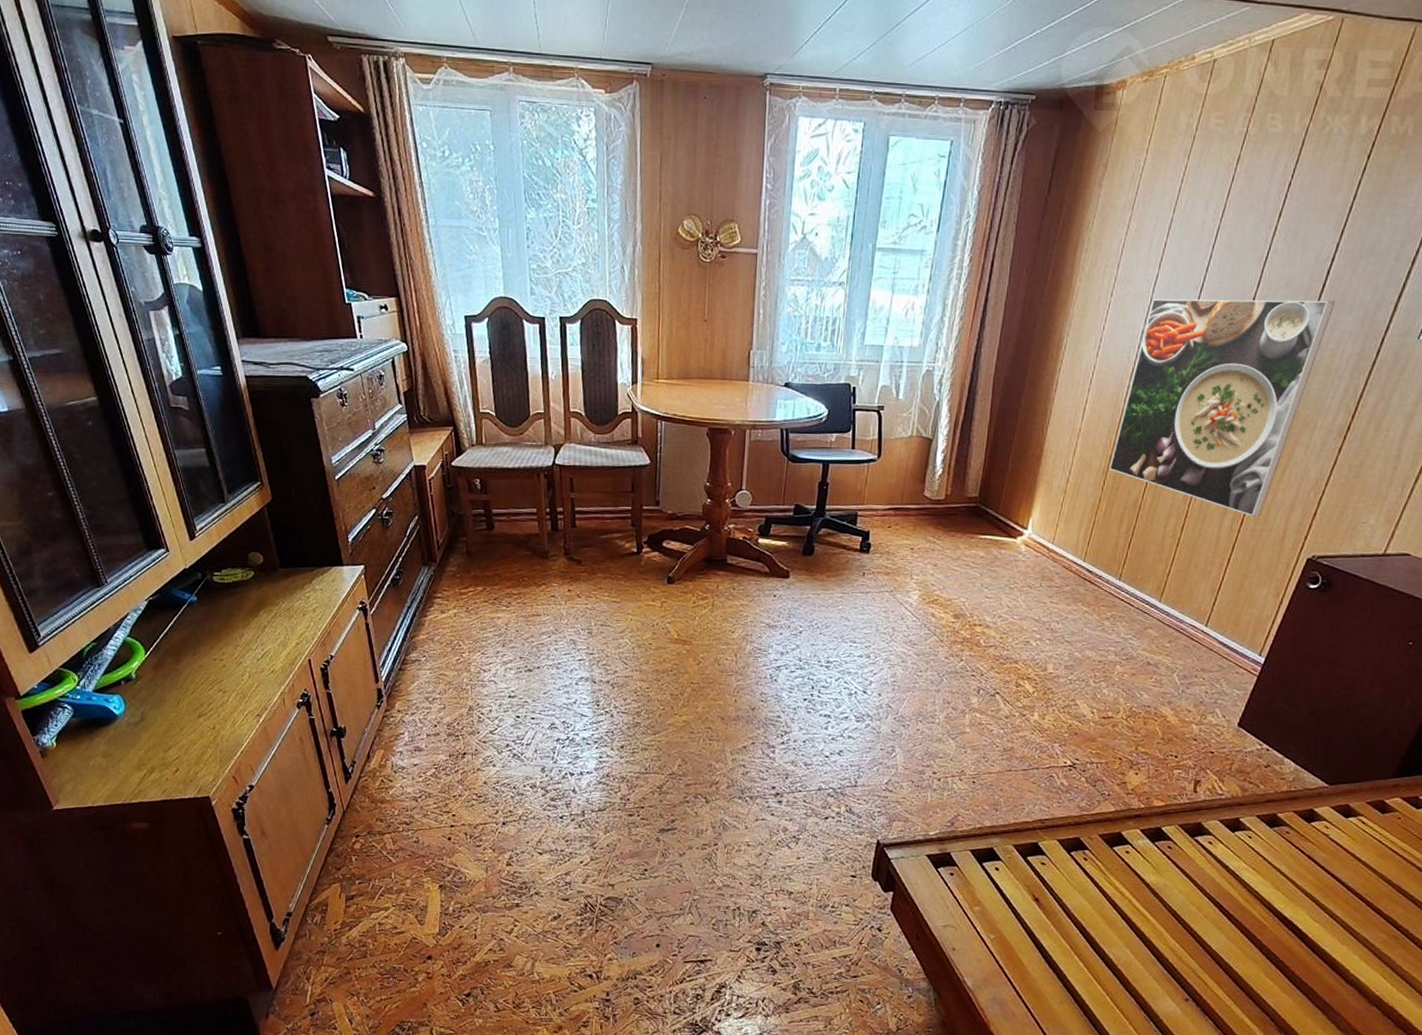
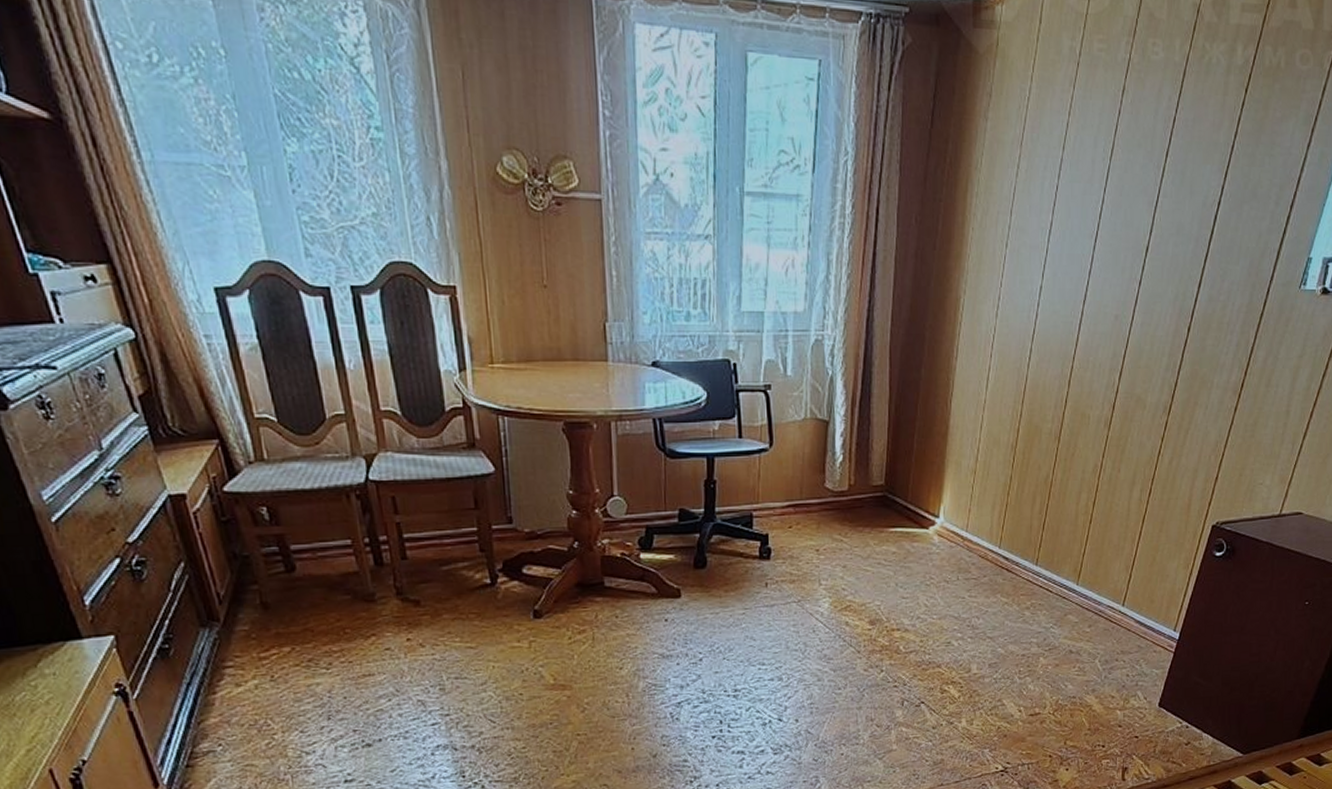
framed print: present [1110,298,1336,517] -> none [1018,248,1224,485]

